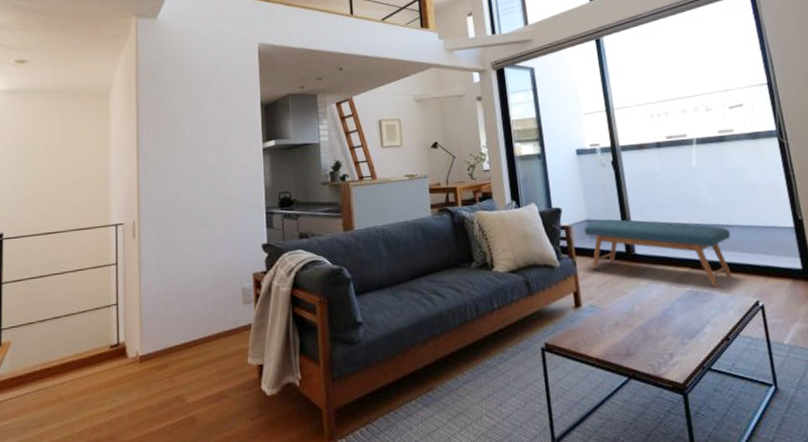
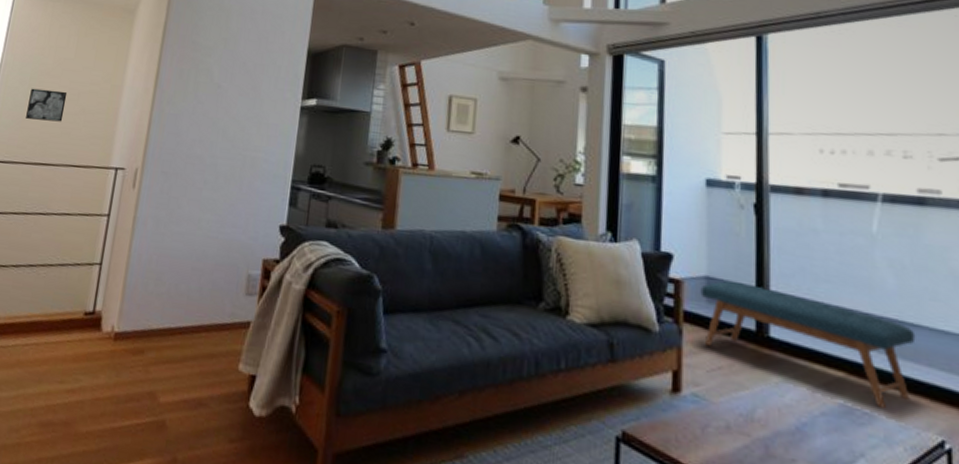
wall art: none [28,169,61,198] -> present [26,88,68,122]

